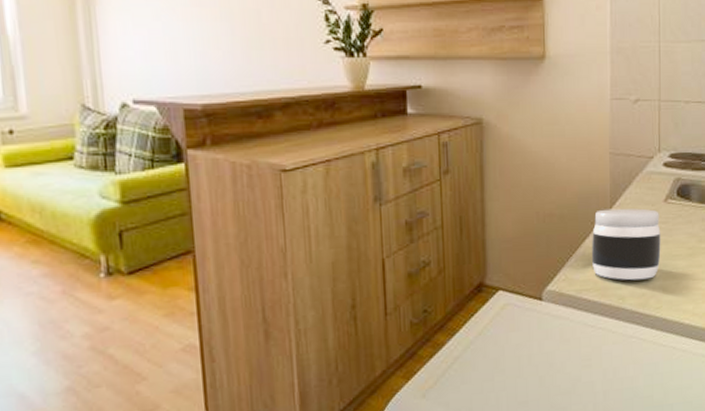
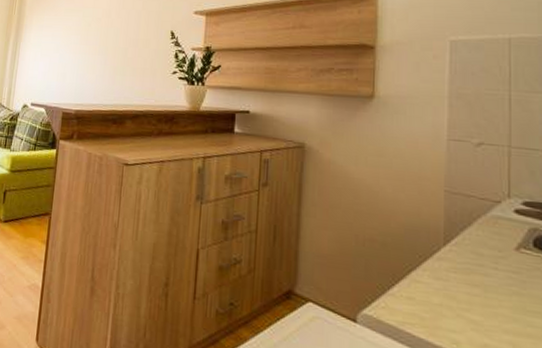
jar: present [591,208,661,281] -> none [418,244,511,330]

